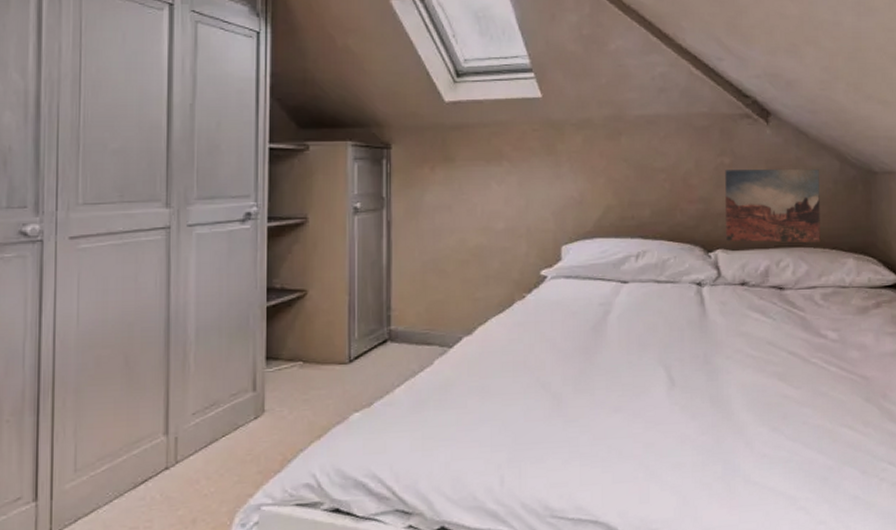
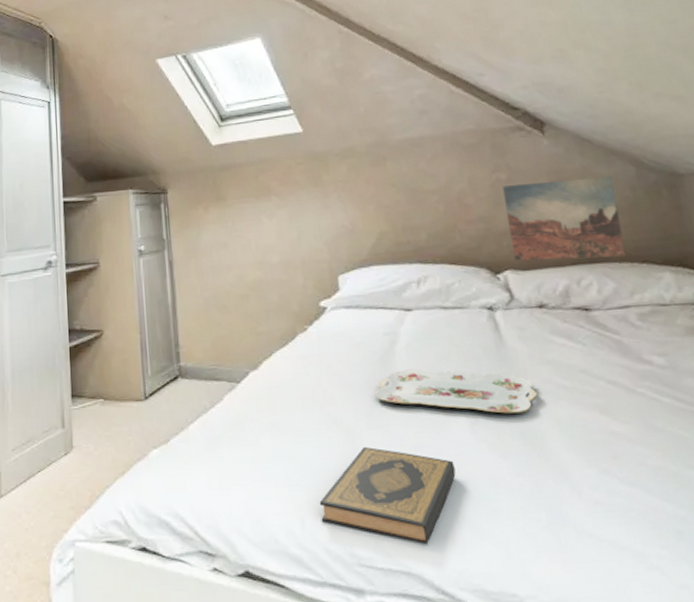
hardback book: none [520,409,649,497] -> present [319,446,456,545]
serving tray: none [584,338,728,380] -> present [374,369,537,414]

